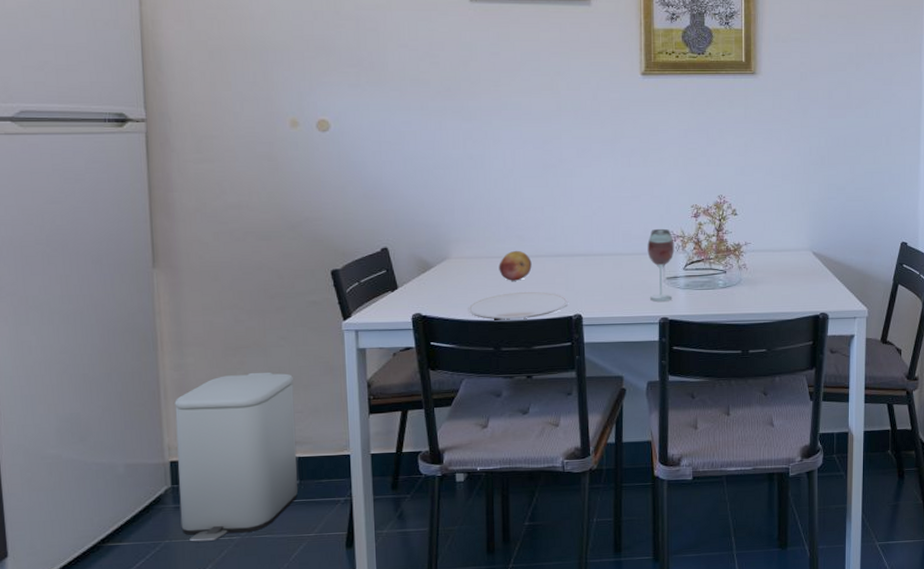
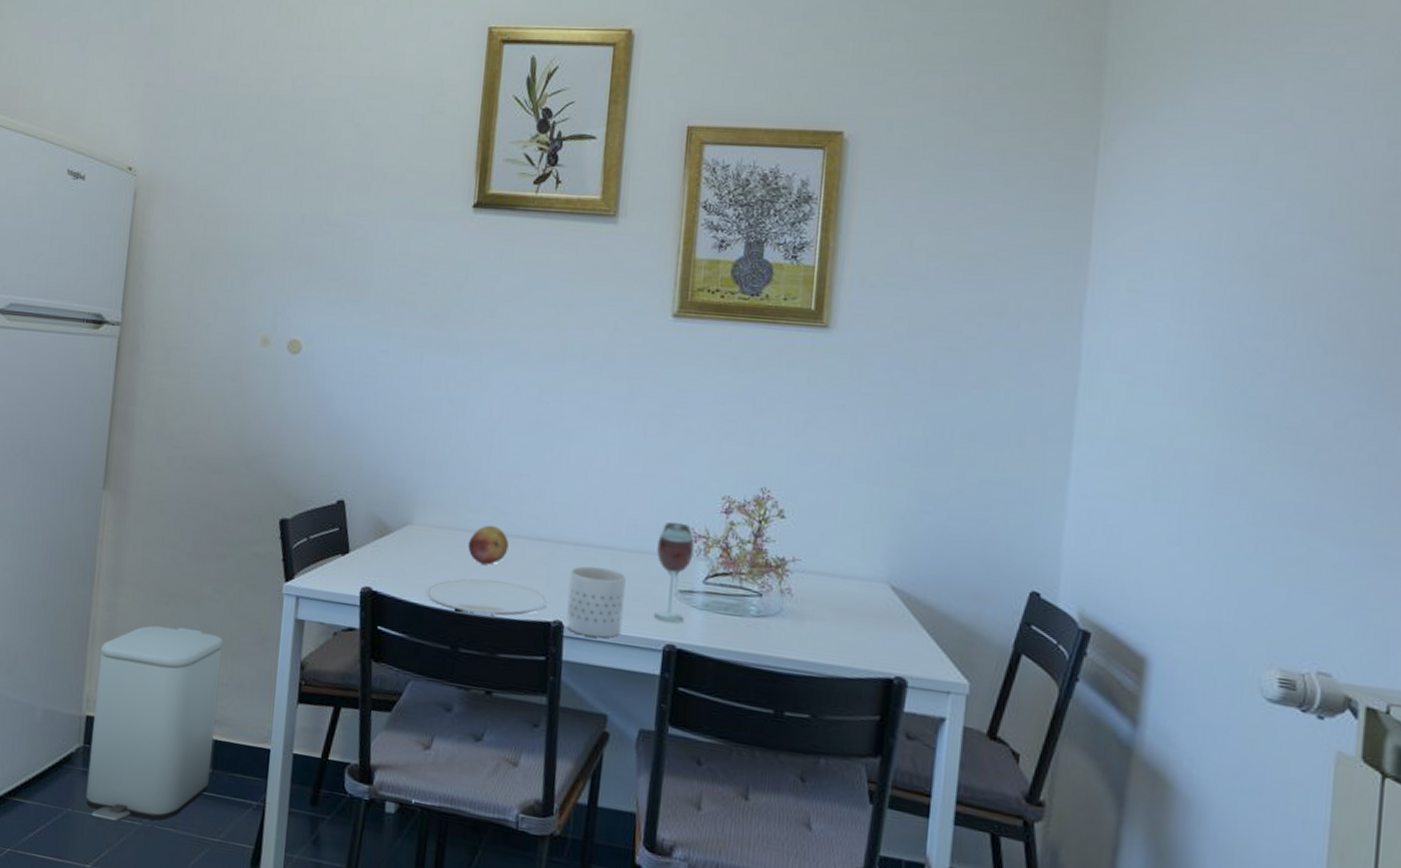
mug: none [583,269,627,322] -> present [565,566,626,638]

